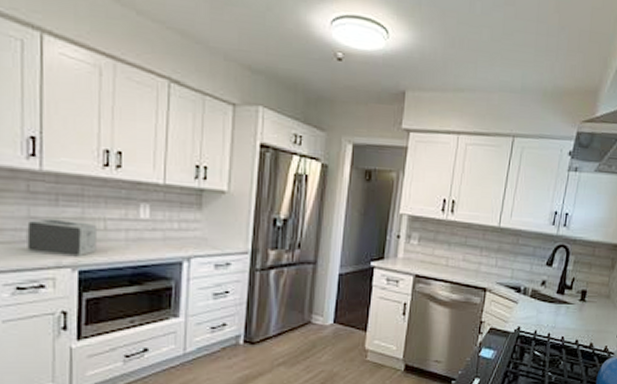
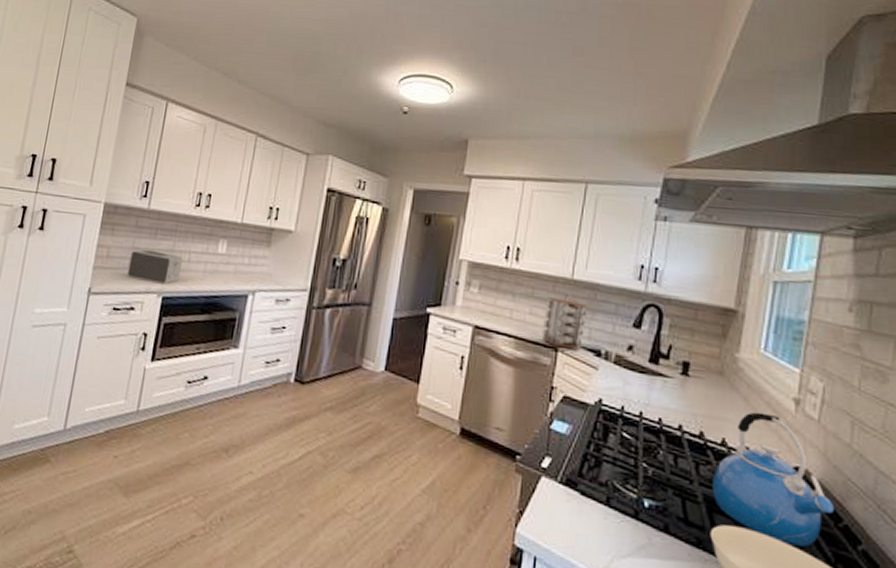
spice rack: none [473,240,511,288] -> present [541,293,587,350]

